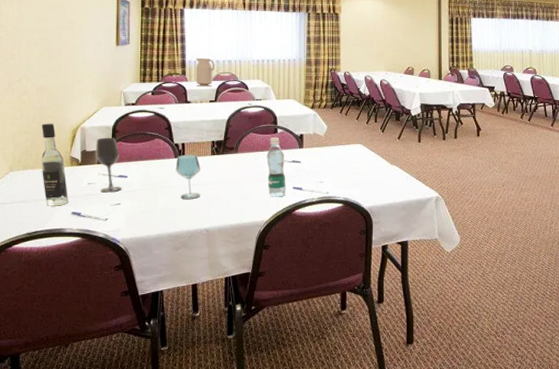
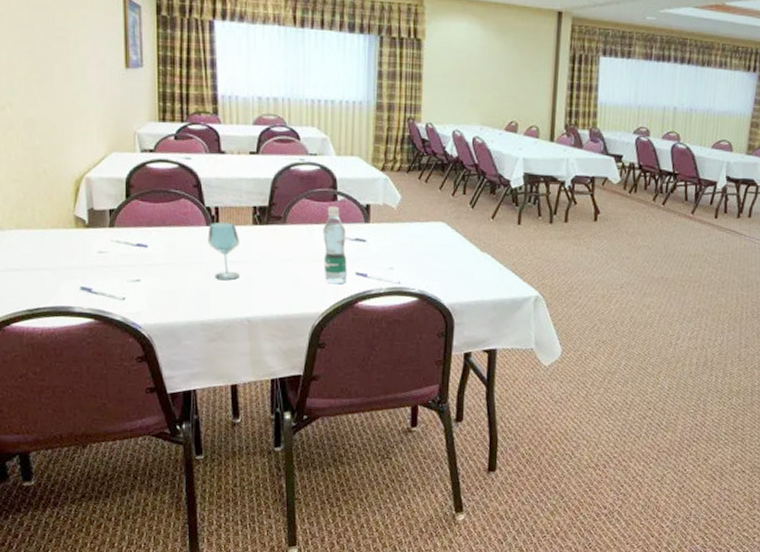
bottle: present [40,123,69,206] -> none [35,169,76,278]
wine glass: present [95,137,122,193] -> none [105,193,141,265]
water jug: present [196,58,215,87] -> none [231,91,257,134]

